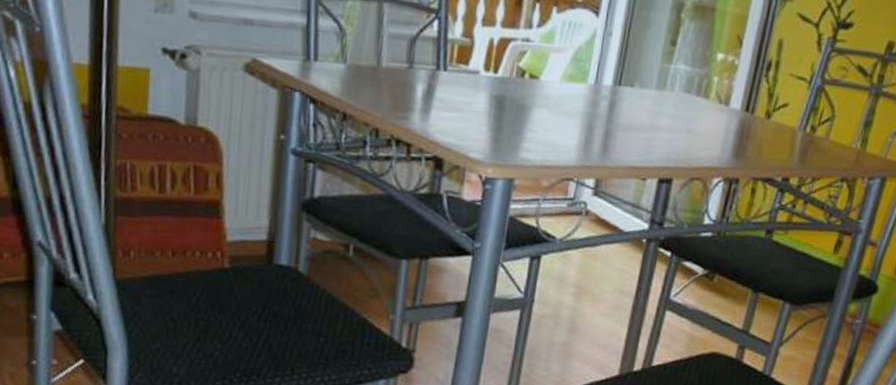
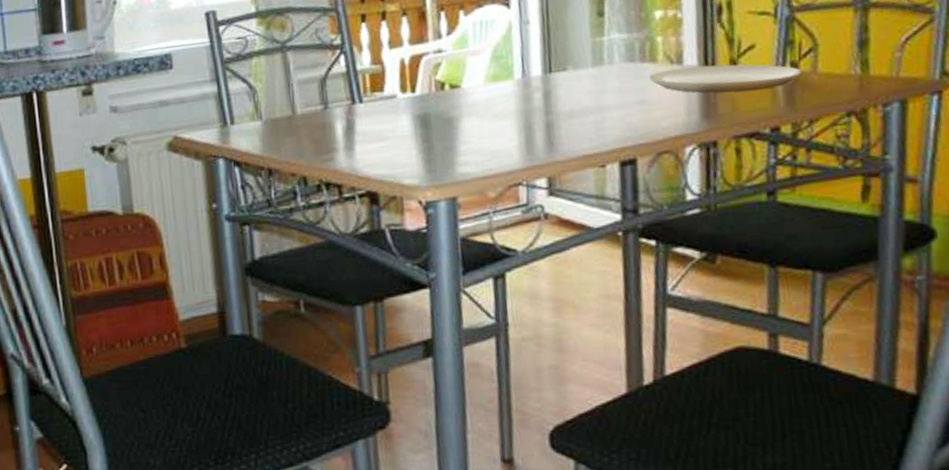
plate: none [699,107,818,145] -> present [648,64,802,93]

